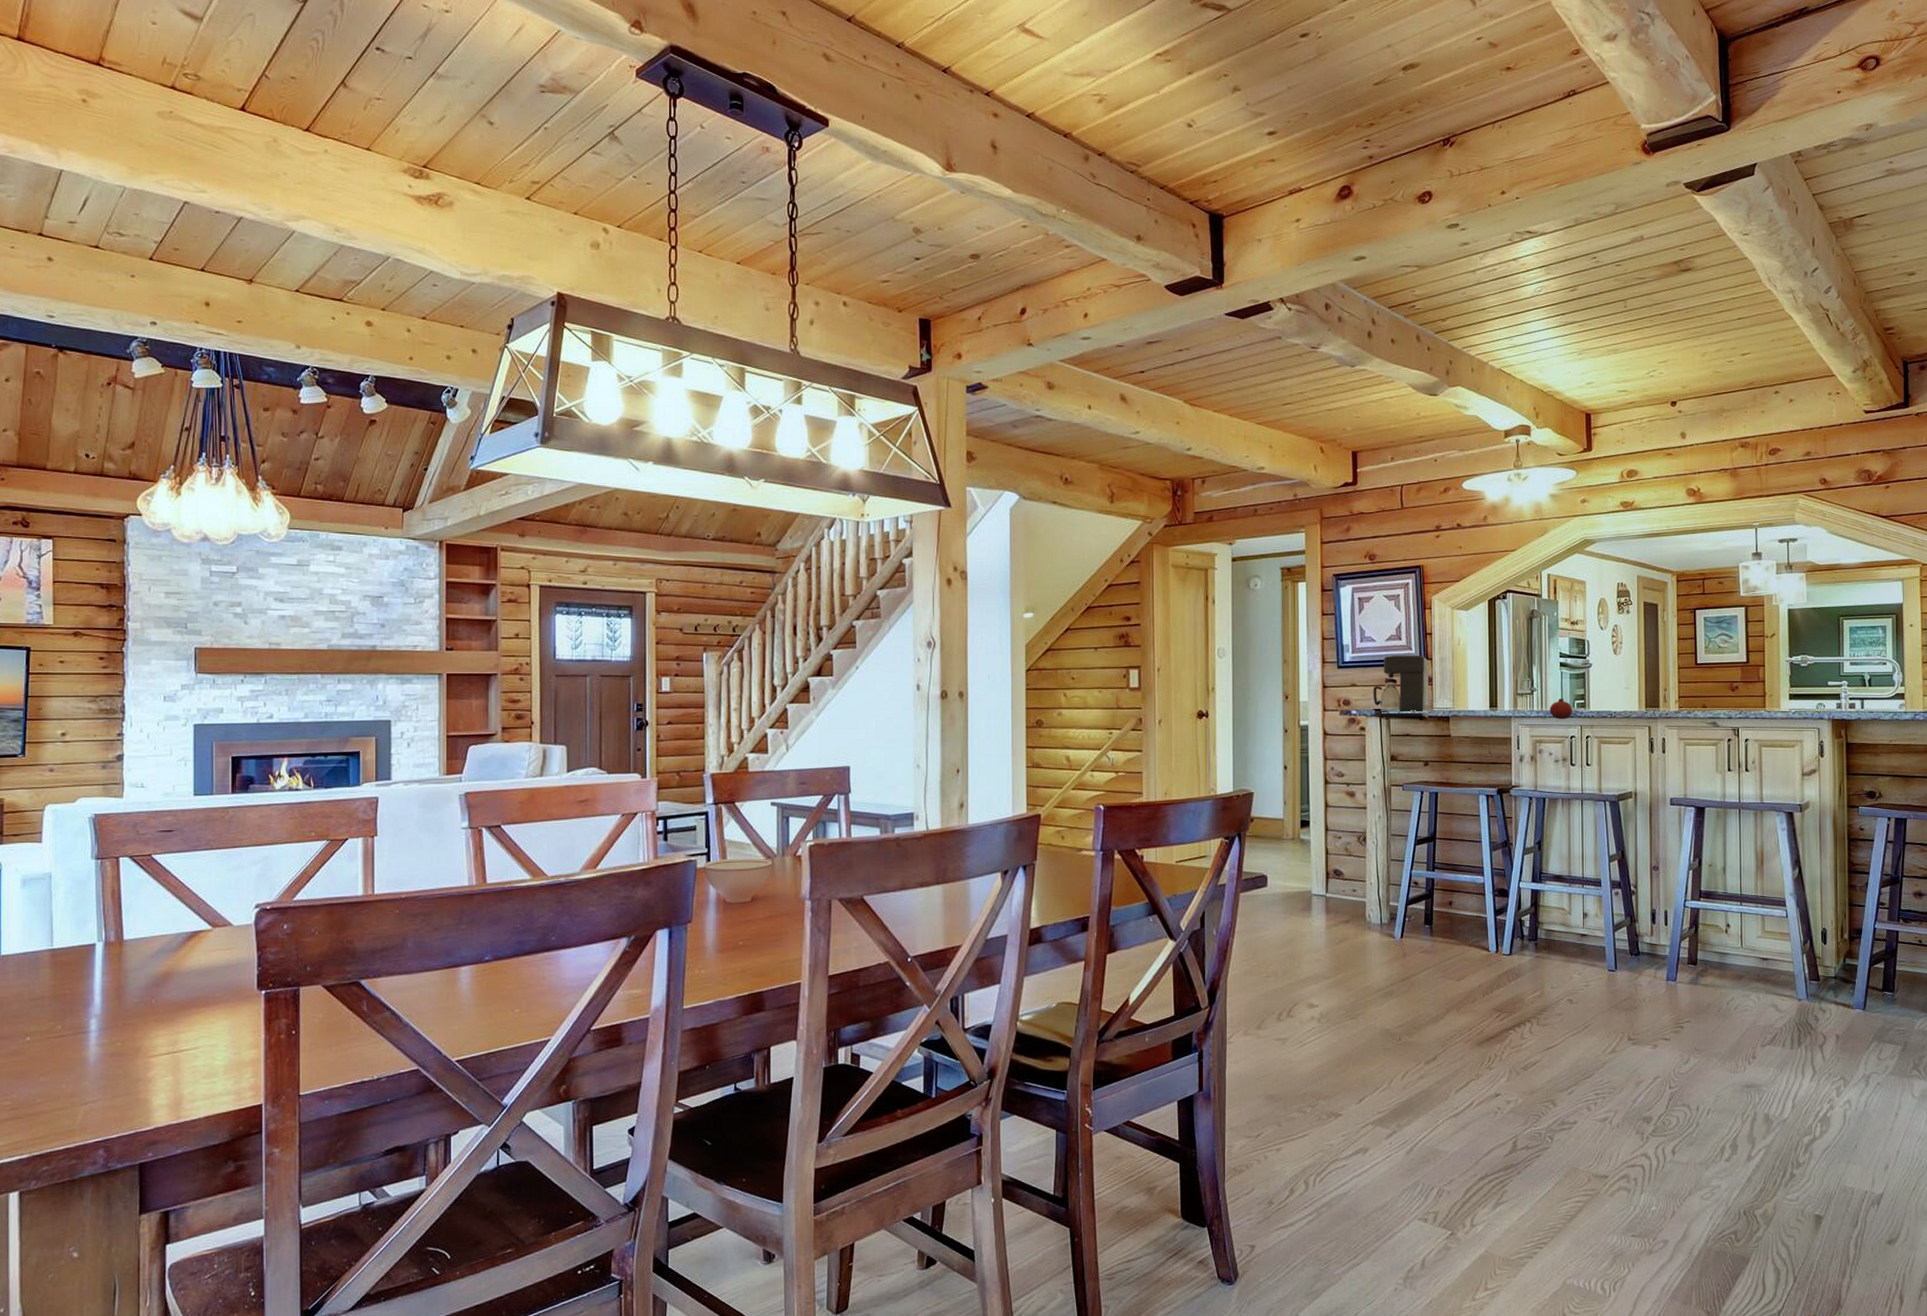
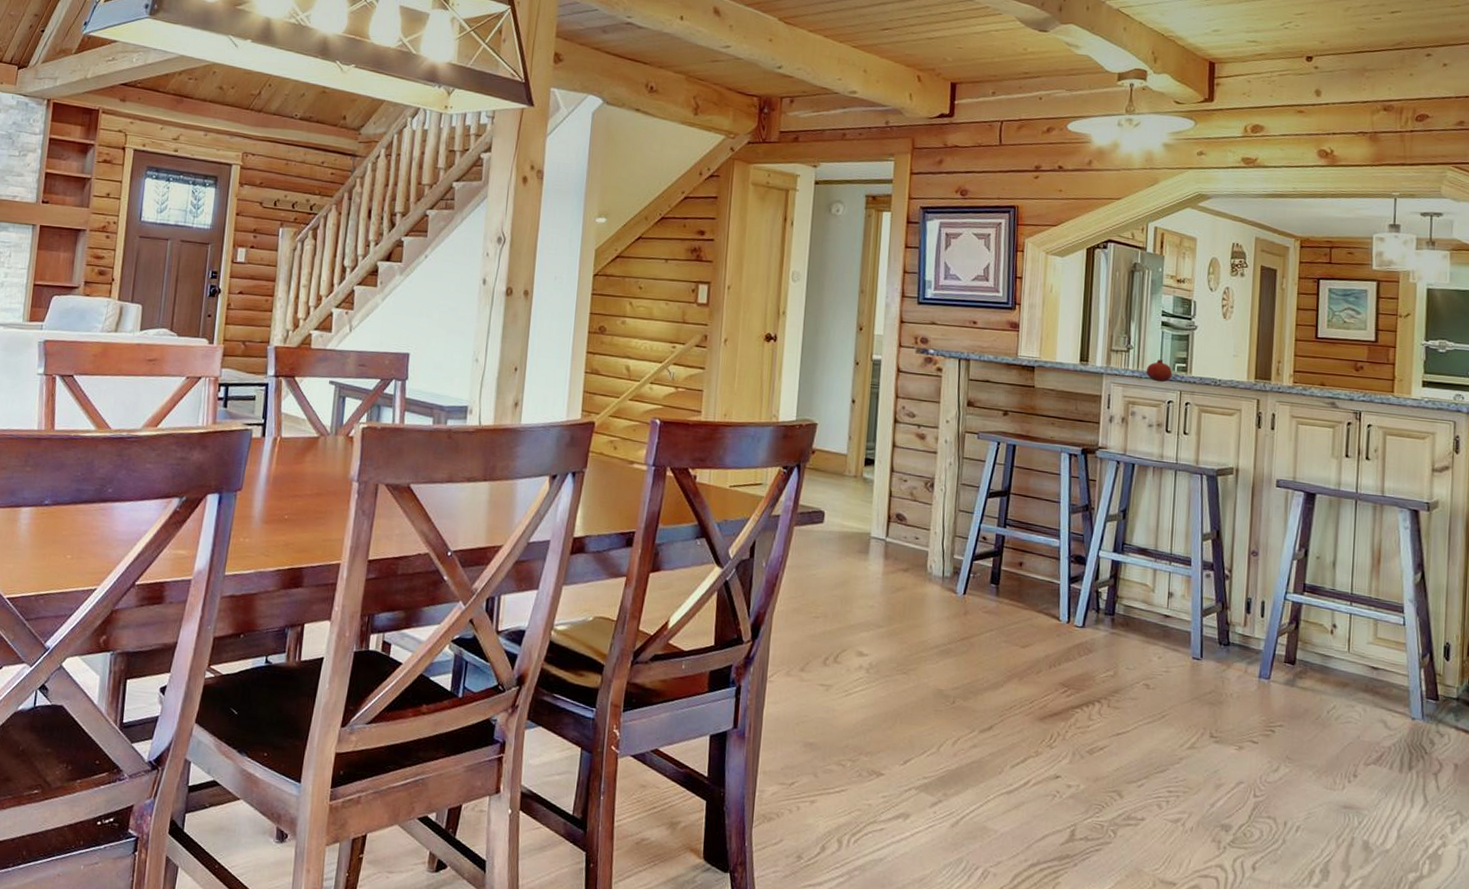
bowl: present [703,858,773,904] -> none [258,431,325,478]
coffee maker: present [1373,655,1429,721] -> none [953,296,1017,368]

